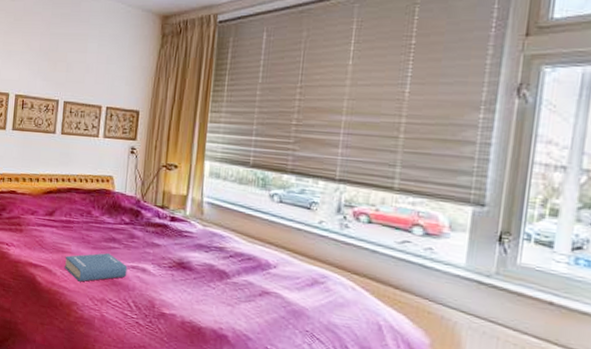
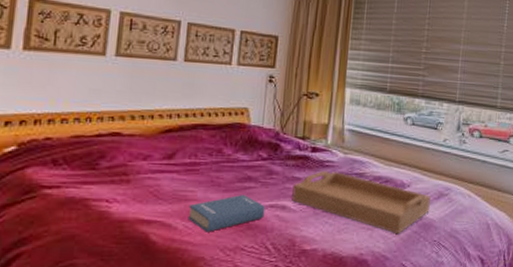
serving tray: none [151,239,303,316] -> present [292,170,431,235]

